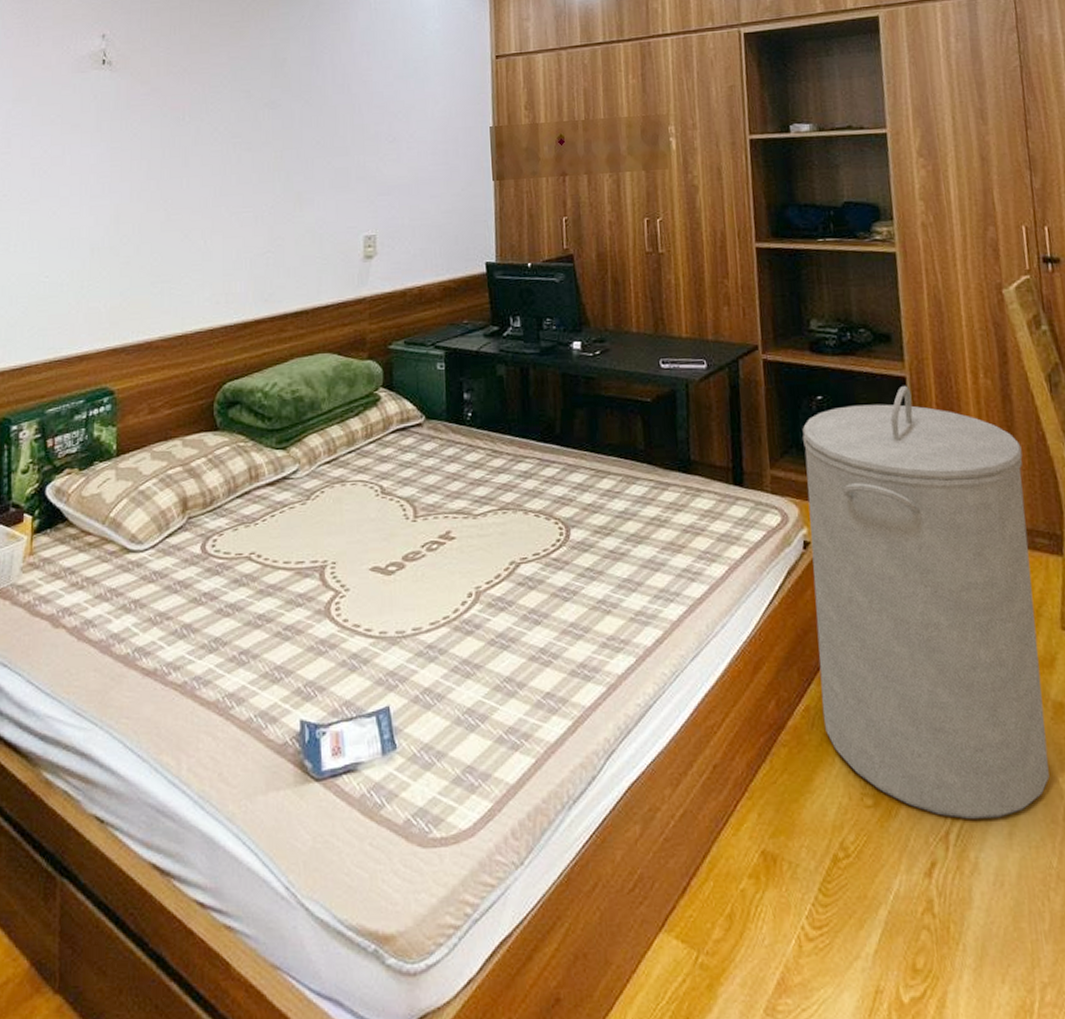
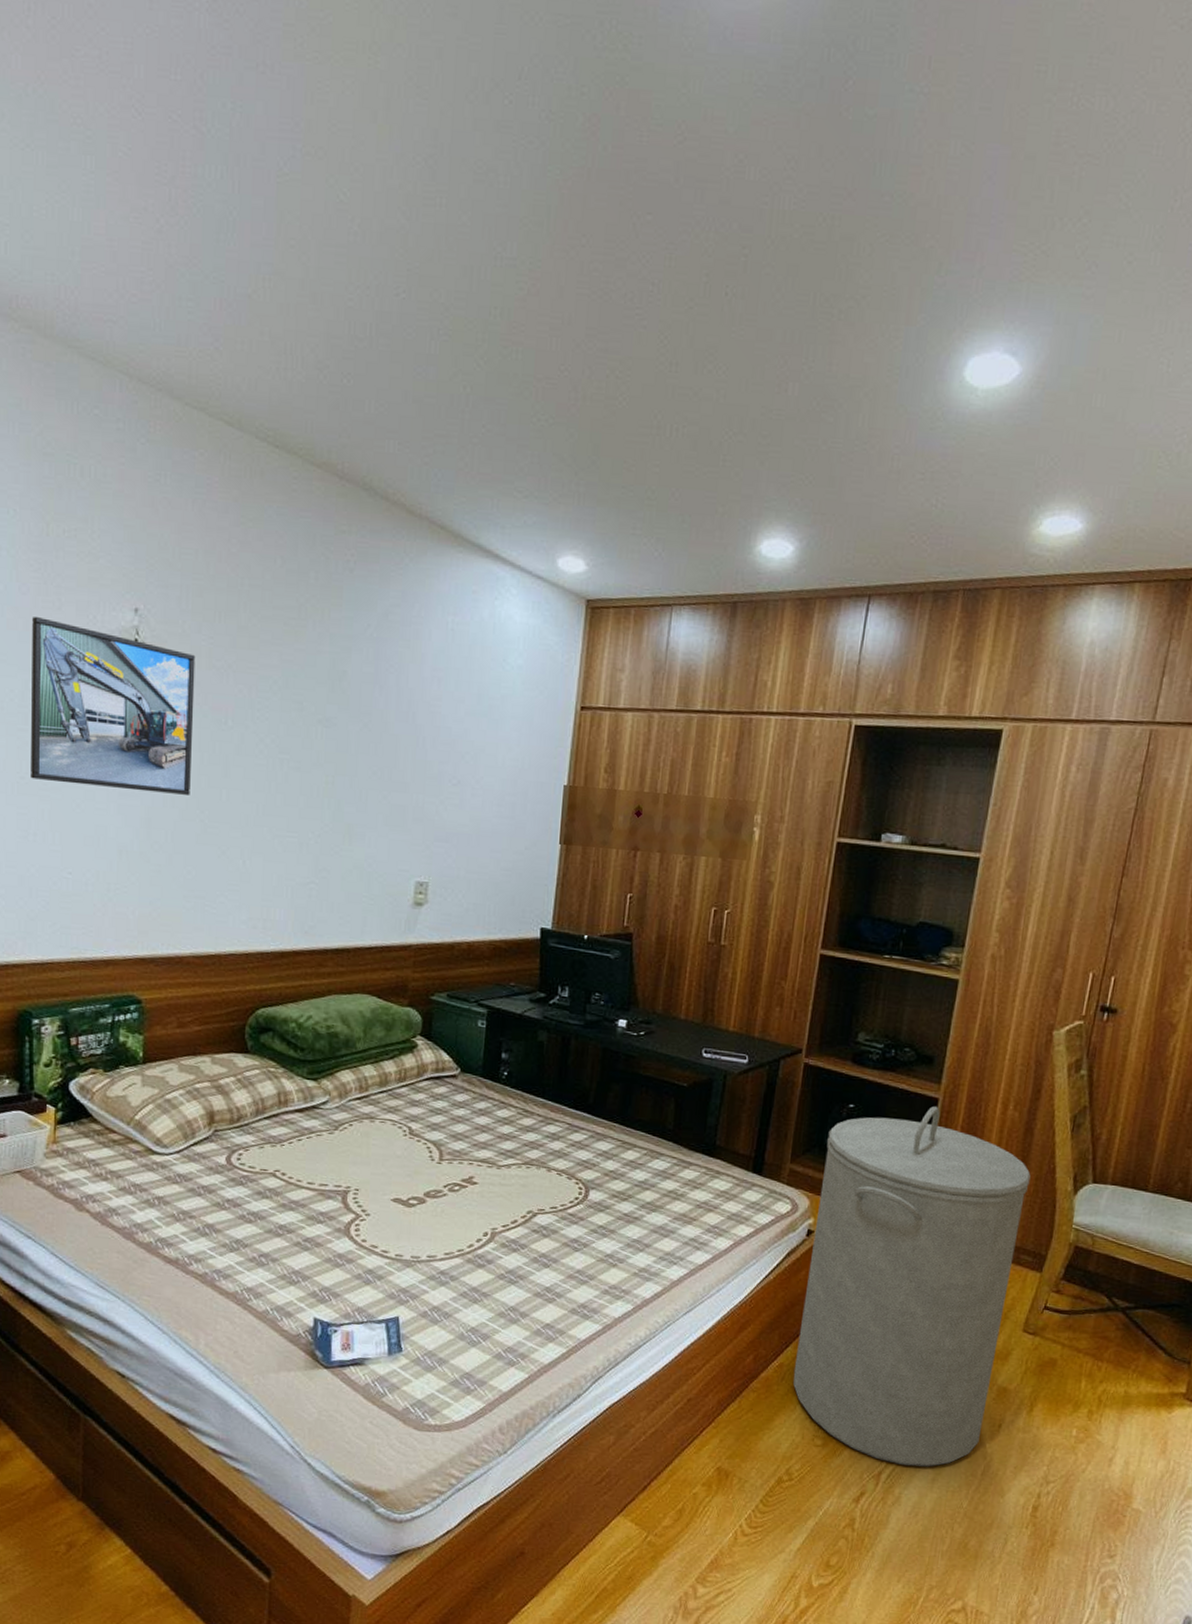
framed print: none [12,54,155,195] -> present [31,616,196,795]

